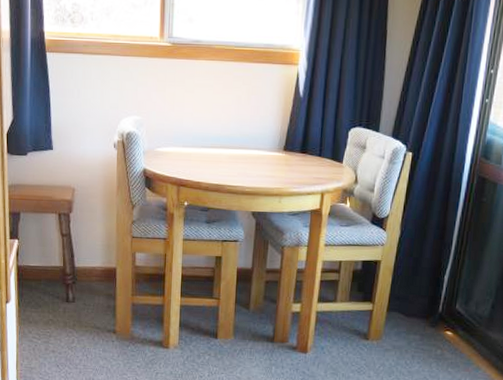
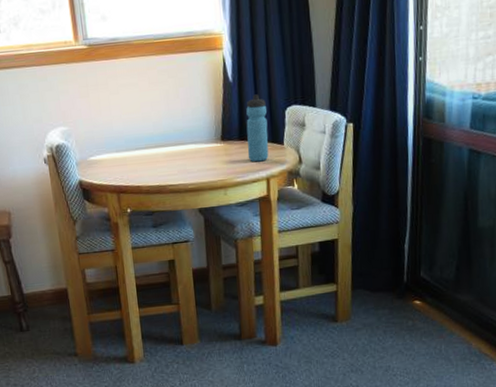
water bottle: none [306,112,332,176] -> present [246,94,269,162]

